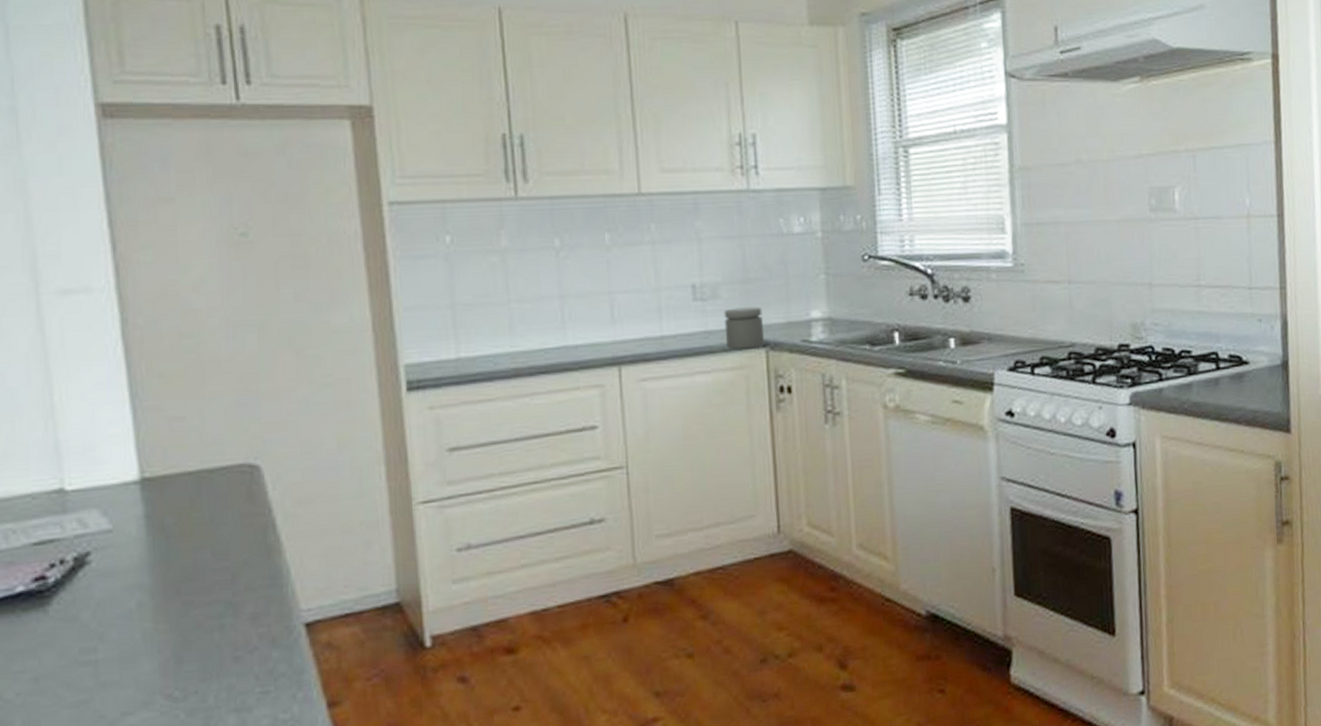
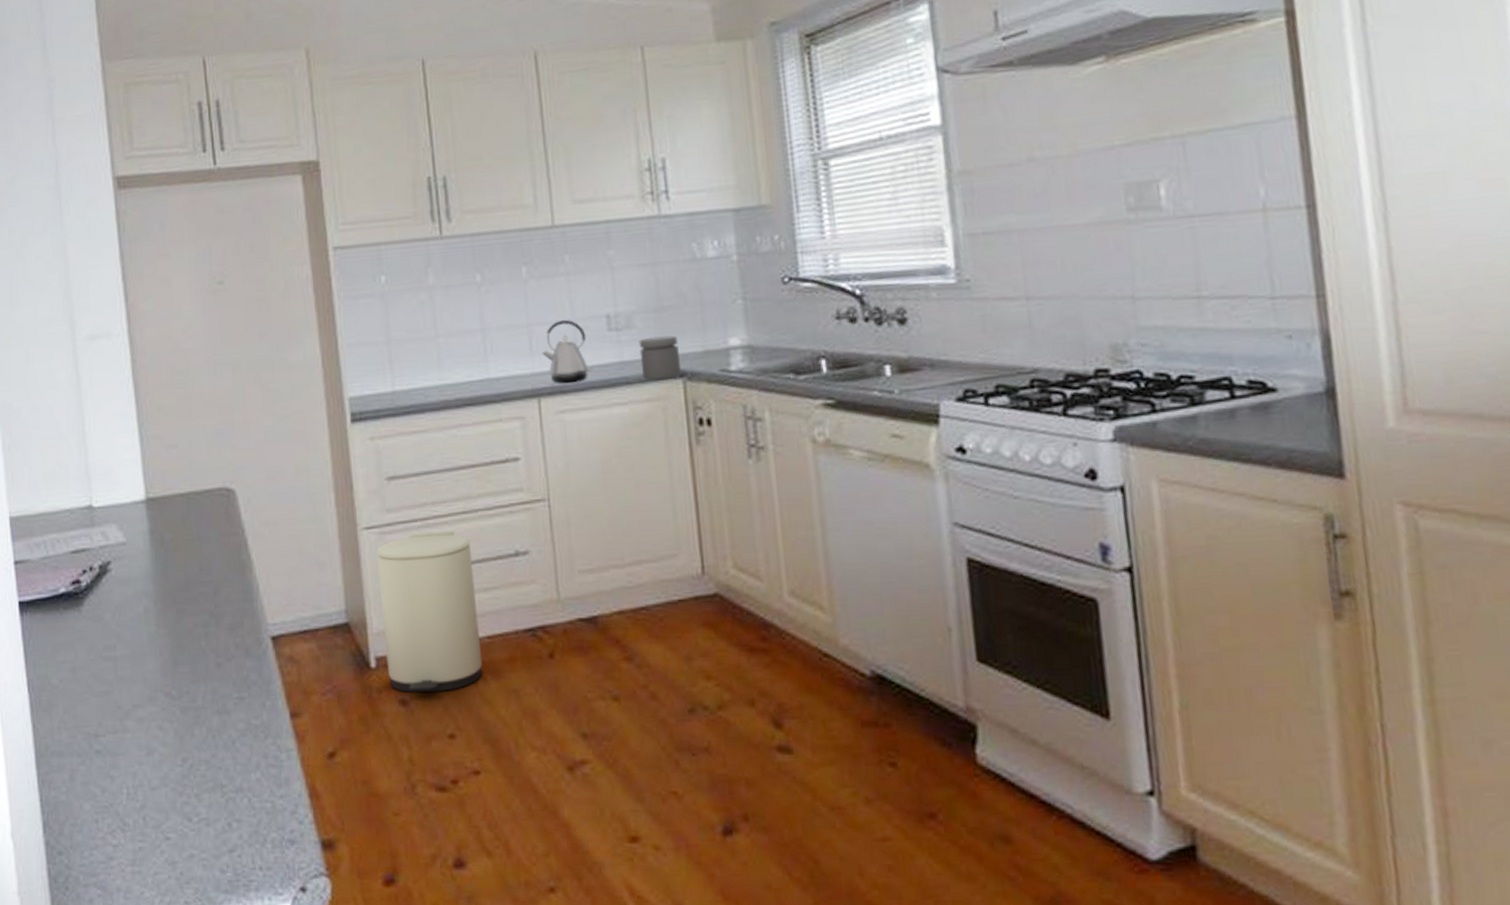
pedal bin: none [434,502,552,669] -> present [376,531,483,693]
kettle: none [624,288,677,353] -> present [542,319,593,385]

